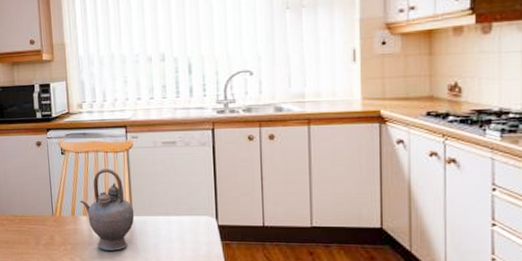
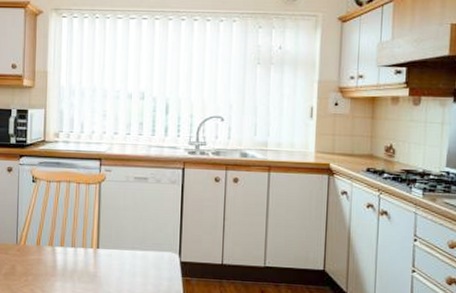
teapot: present [80,169,135,251] -> none [47,199,101,283]

